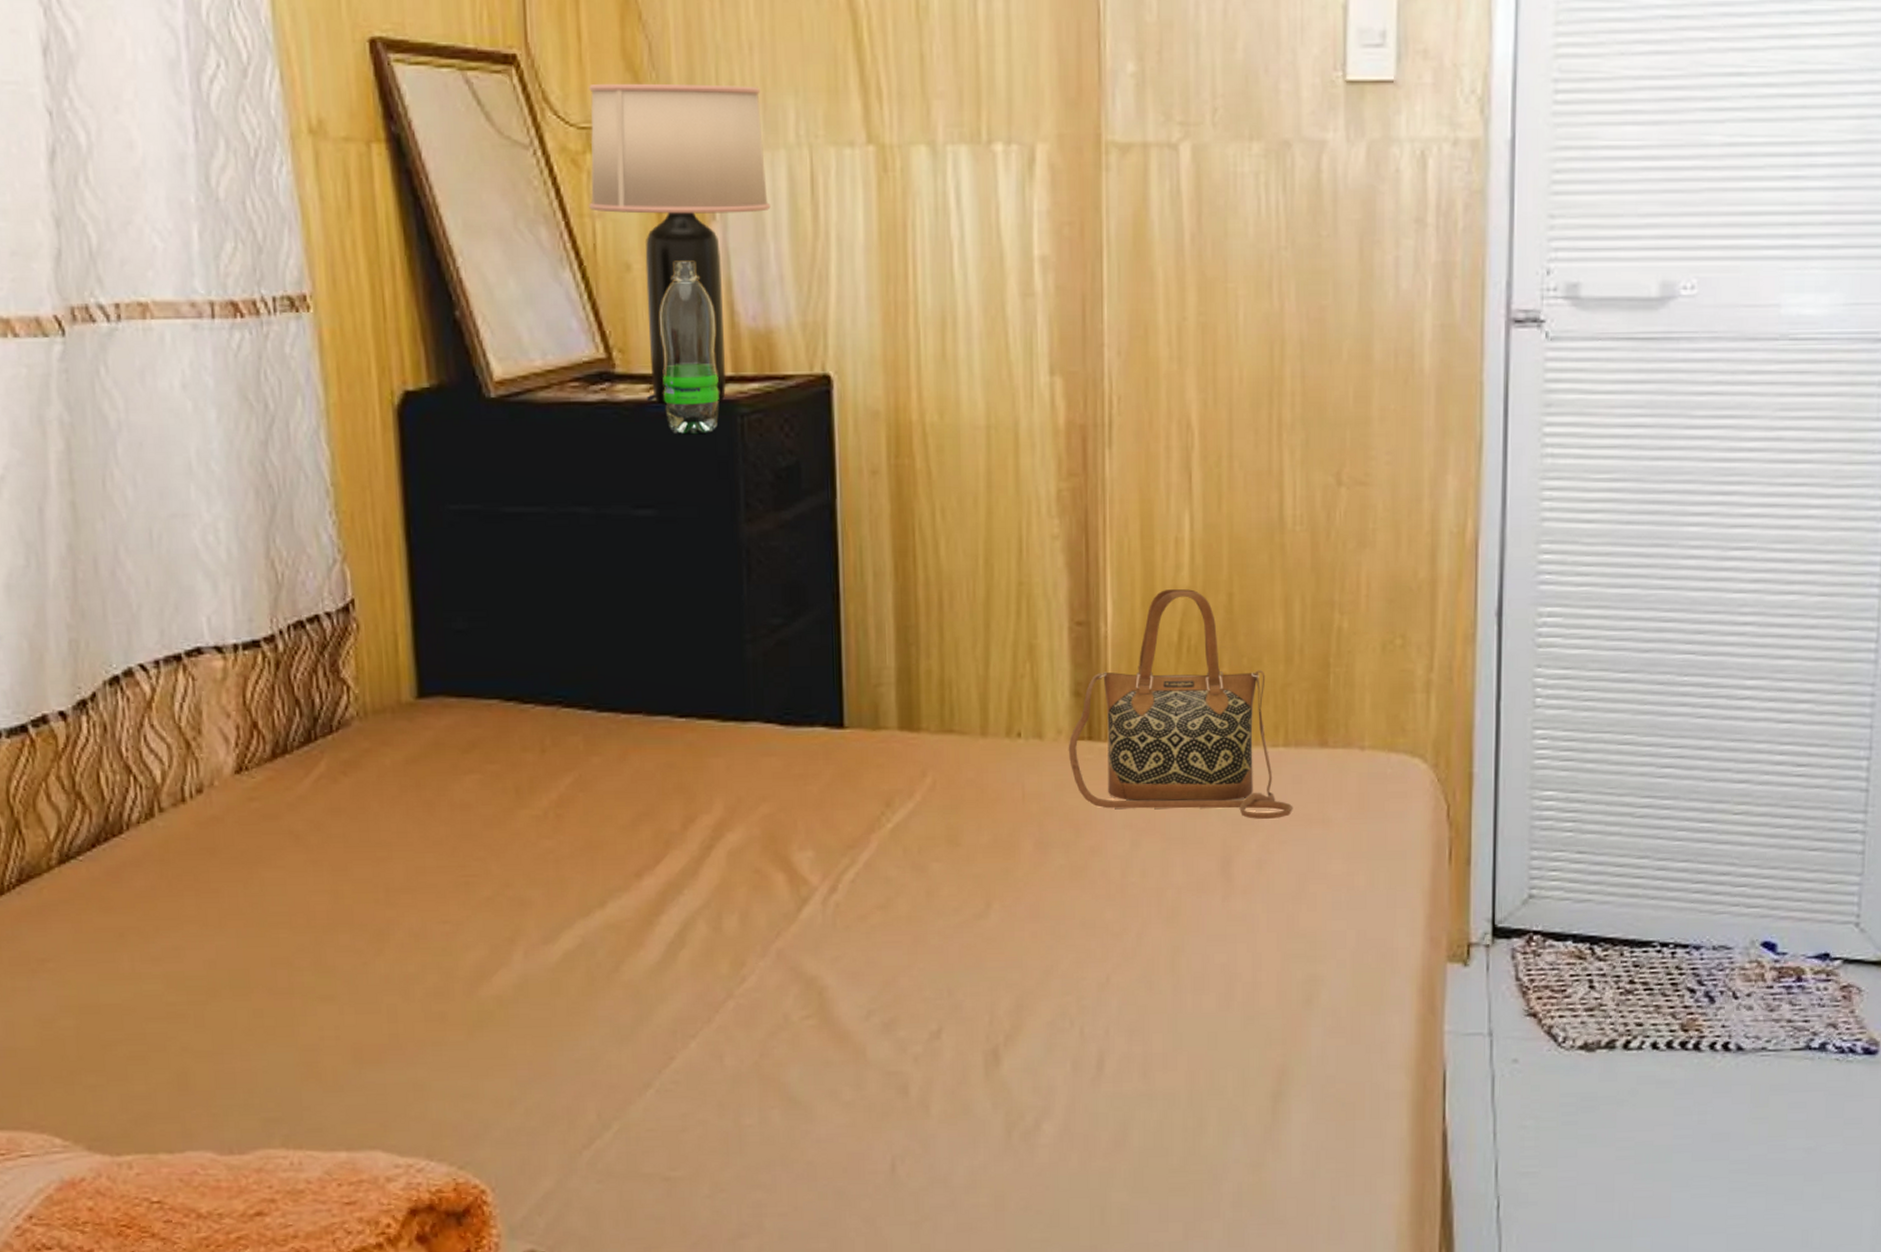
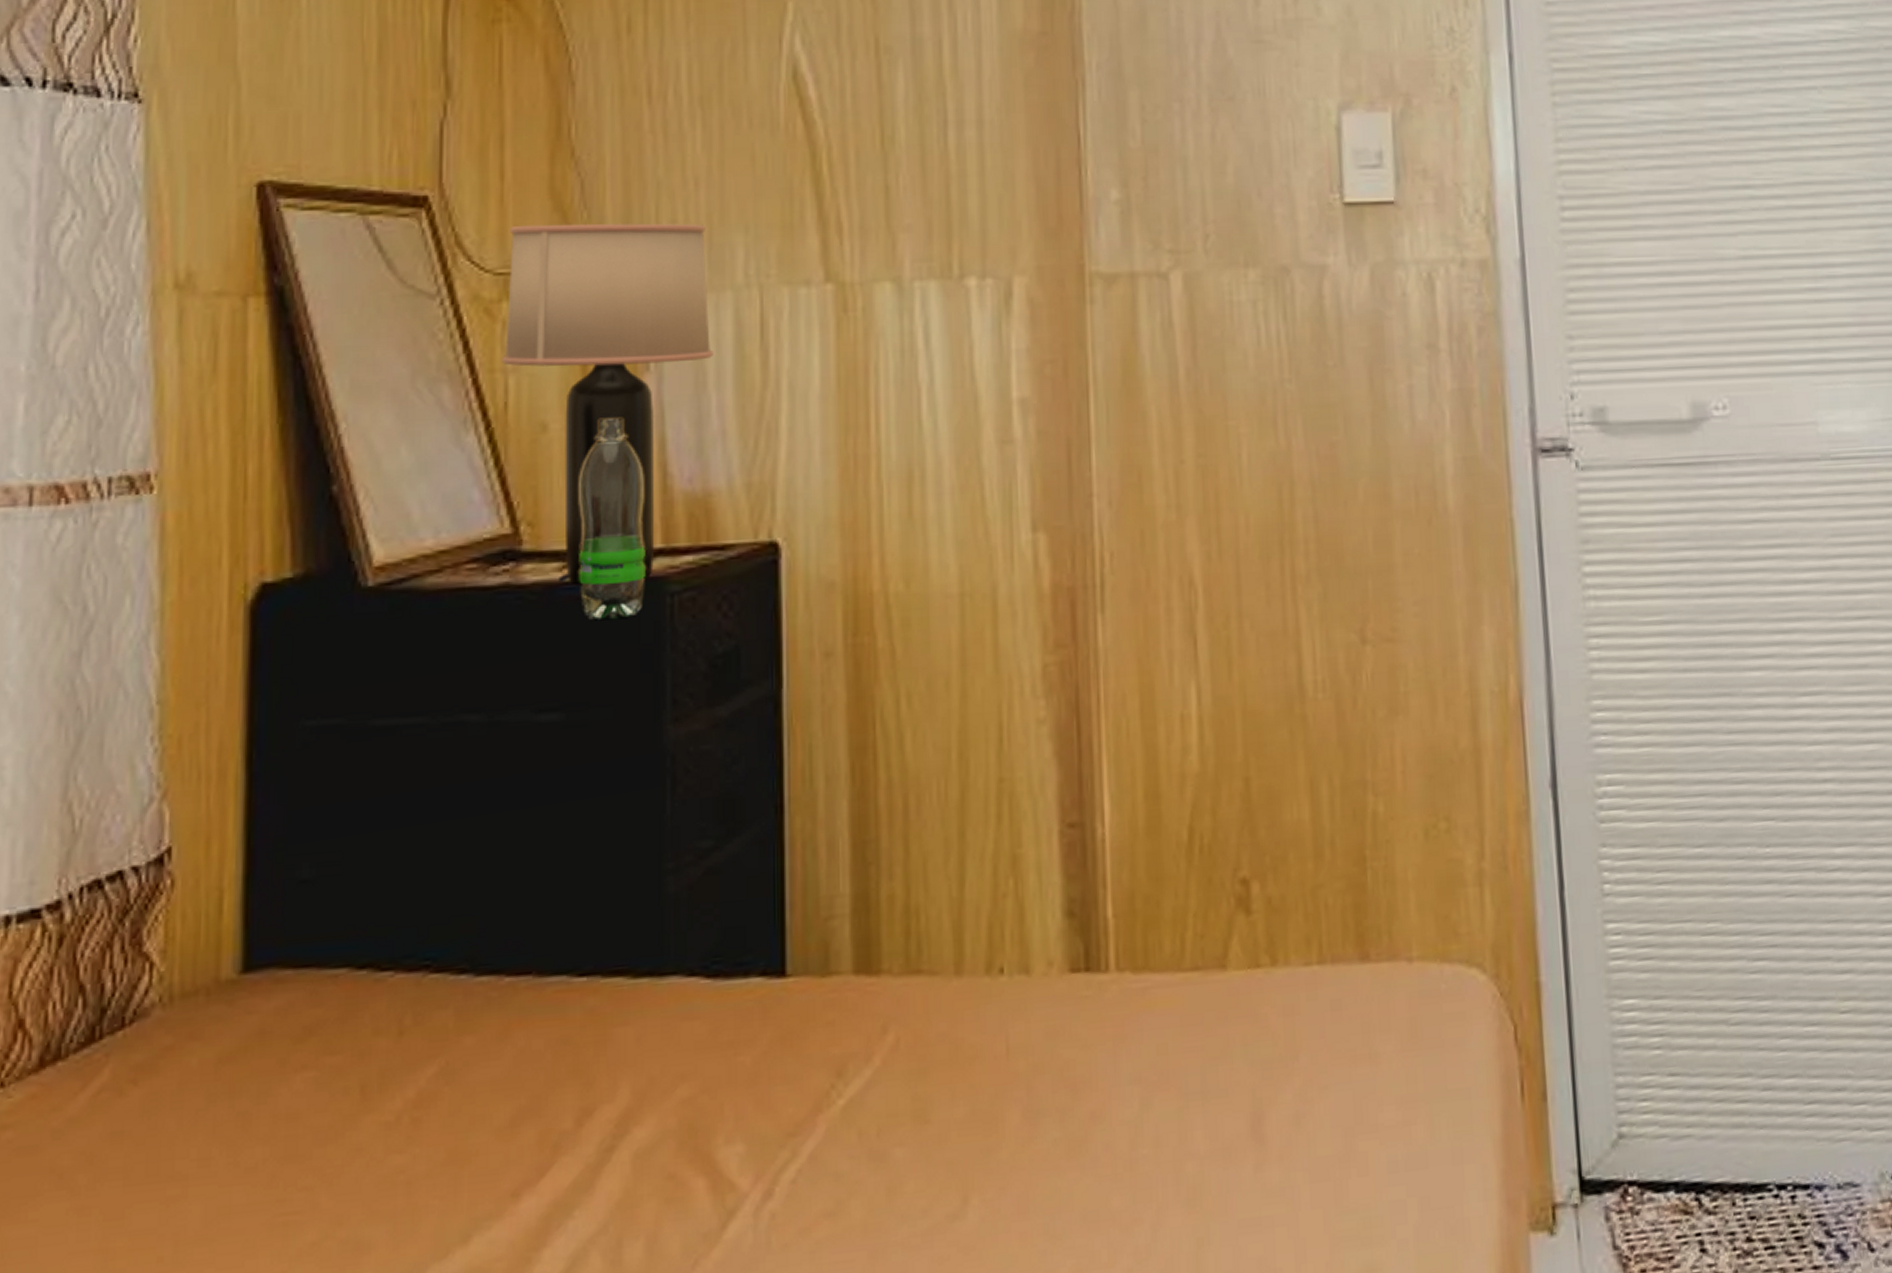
handbag: present [1068,589,1293,820] -> none [1061,776,1334,1061]

